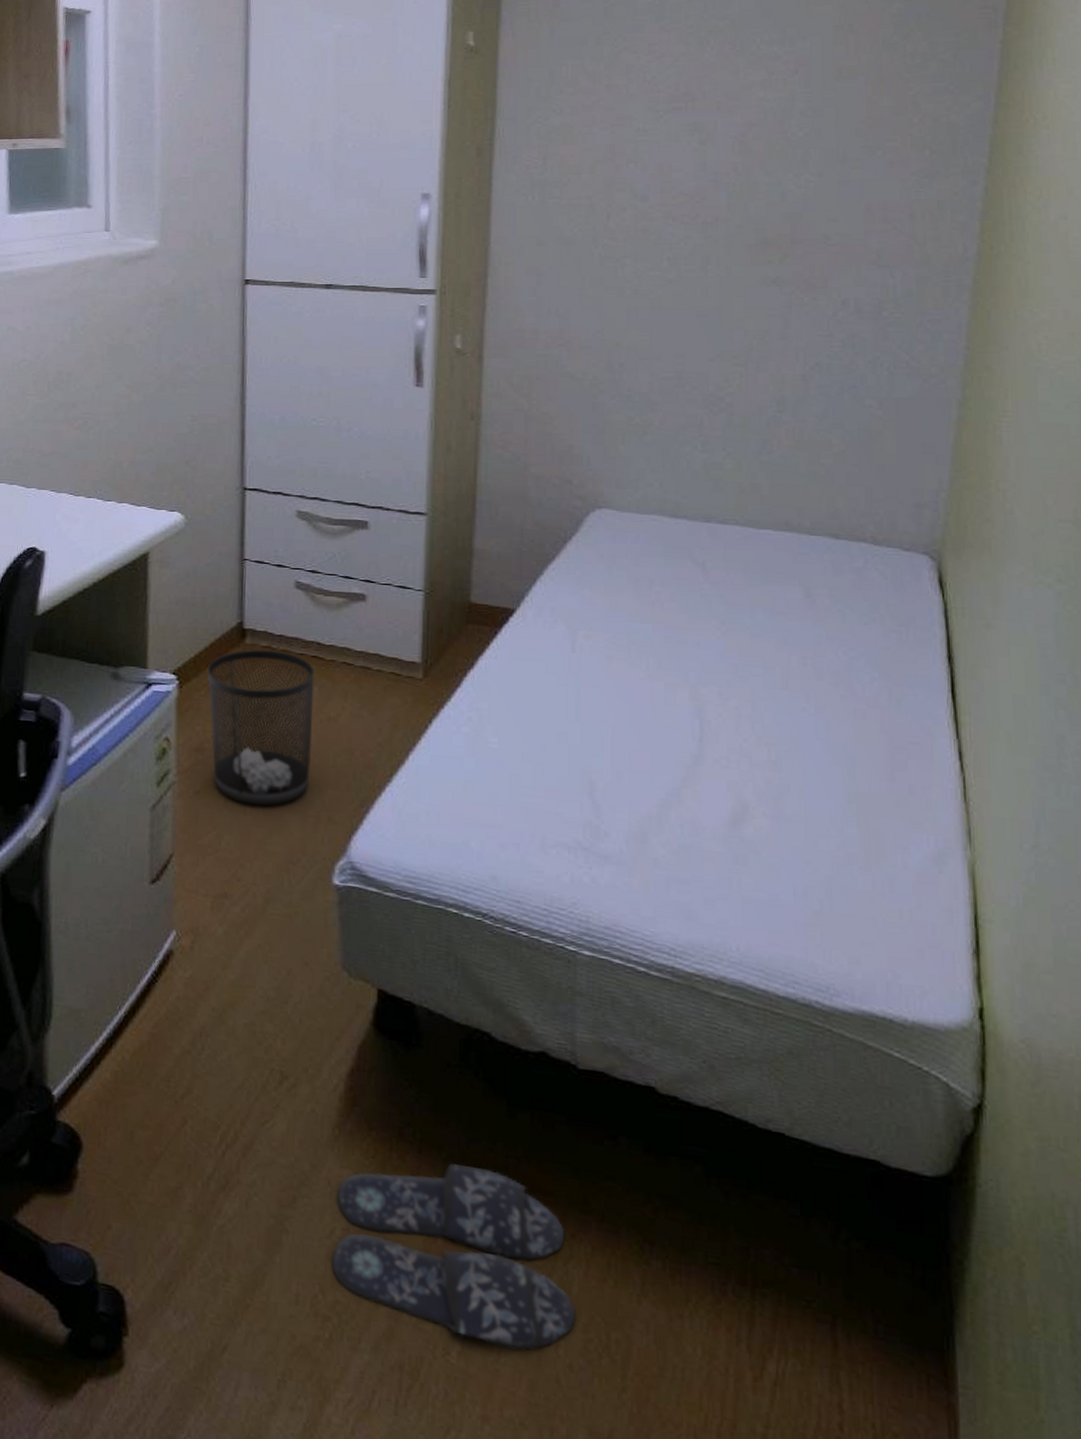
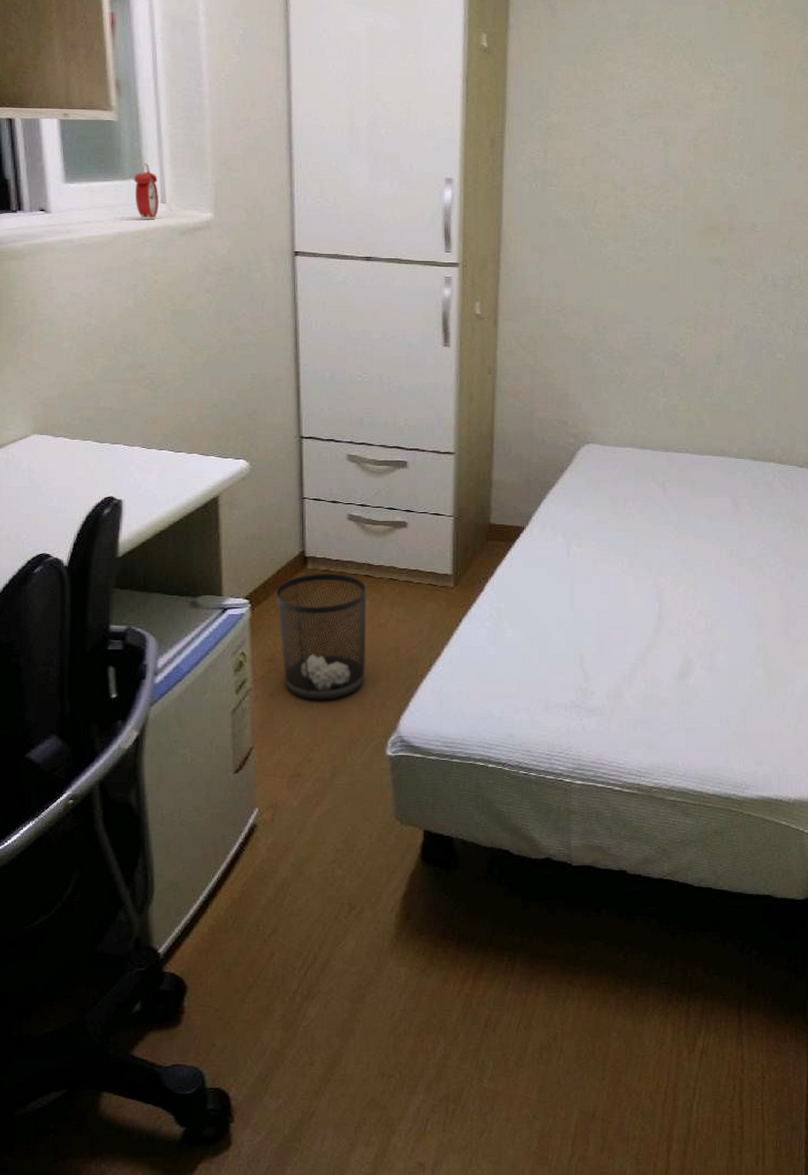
alarm clock: none [78,190,103,249] -> present [134,163,158,220]
slippers: present [331,1164,576,1350] -> none [393,948,571,1068]

